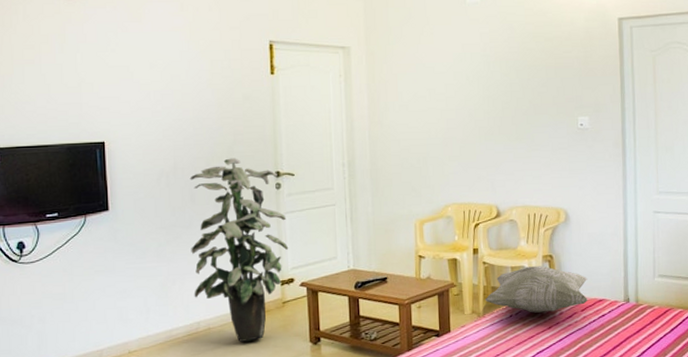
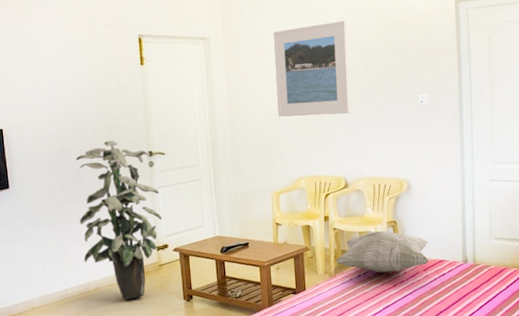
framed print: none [421,34,504,137] -> present [273,20,350,117]

